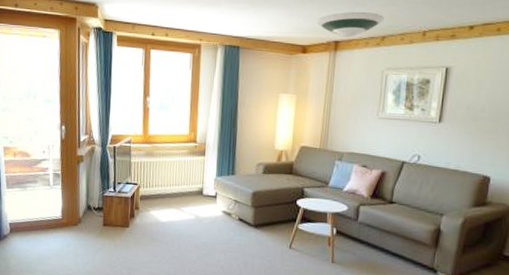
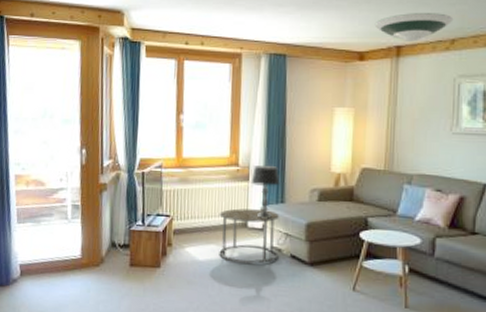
side table: none [178,179,230,226] -> present [219,208,279,264]
table lamp: none [206,142,232,188] -> present [250,164,280,219]

